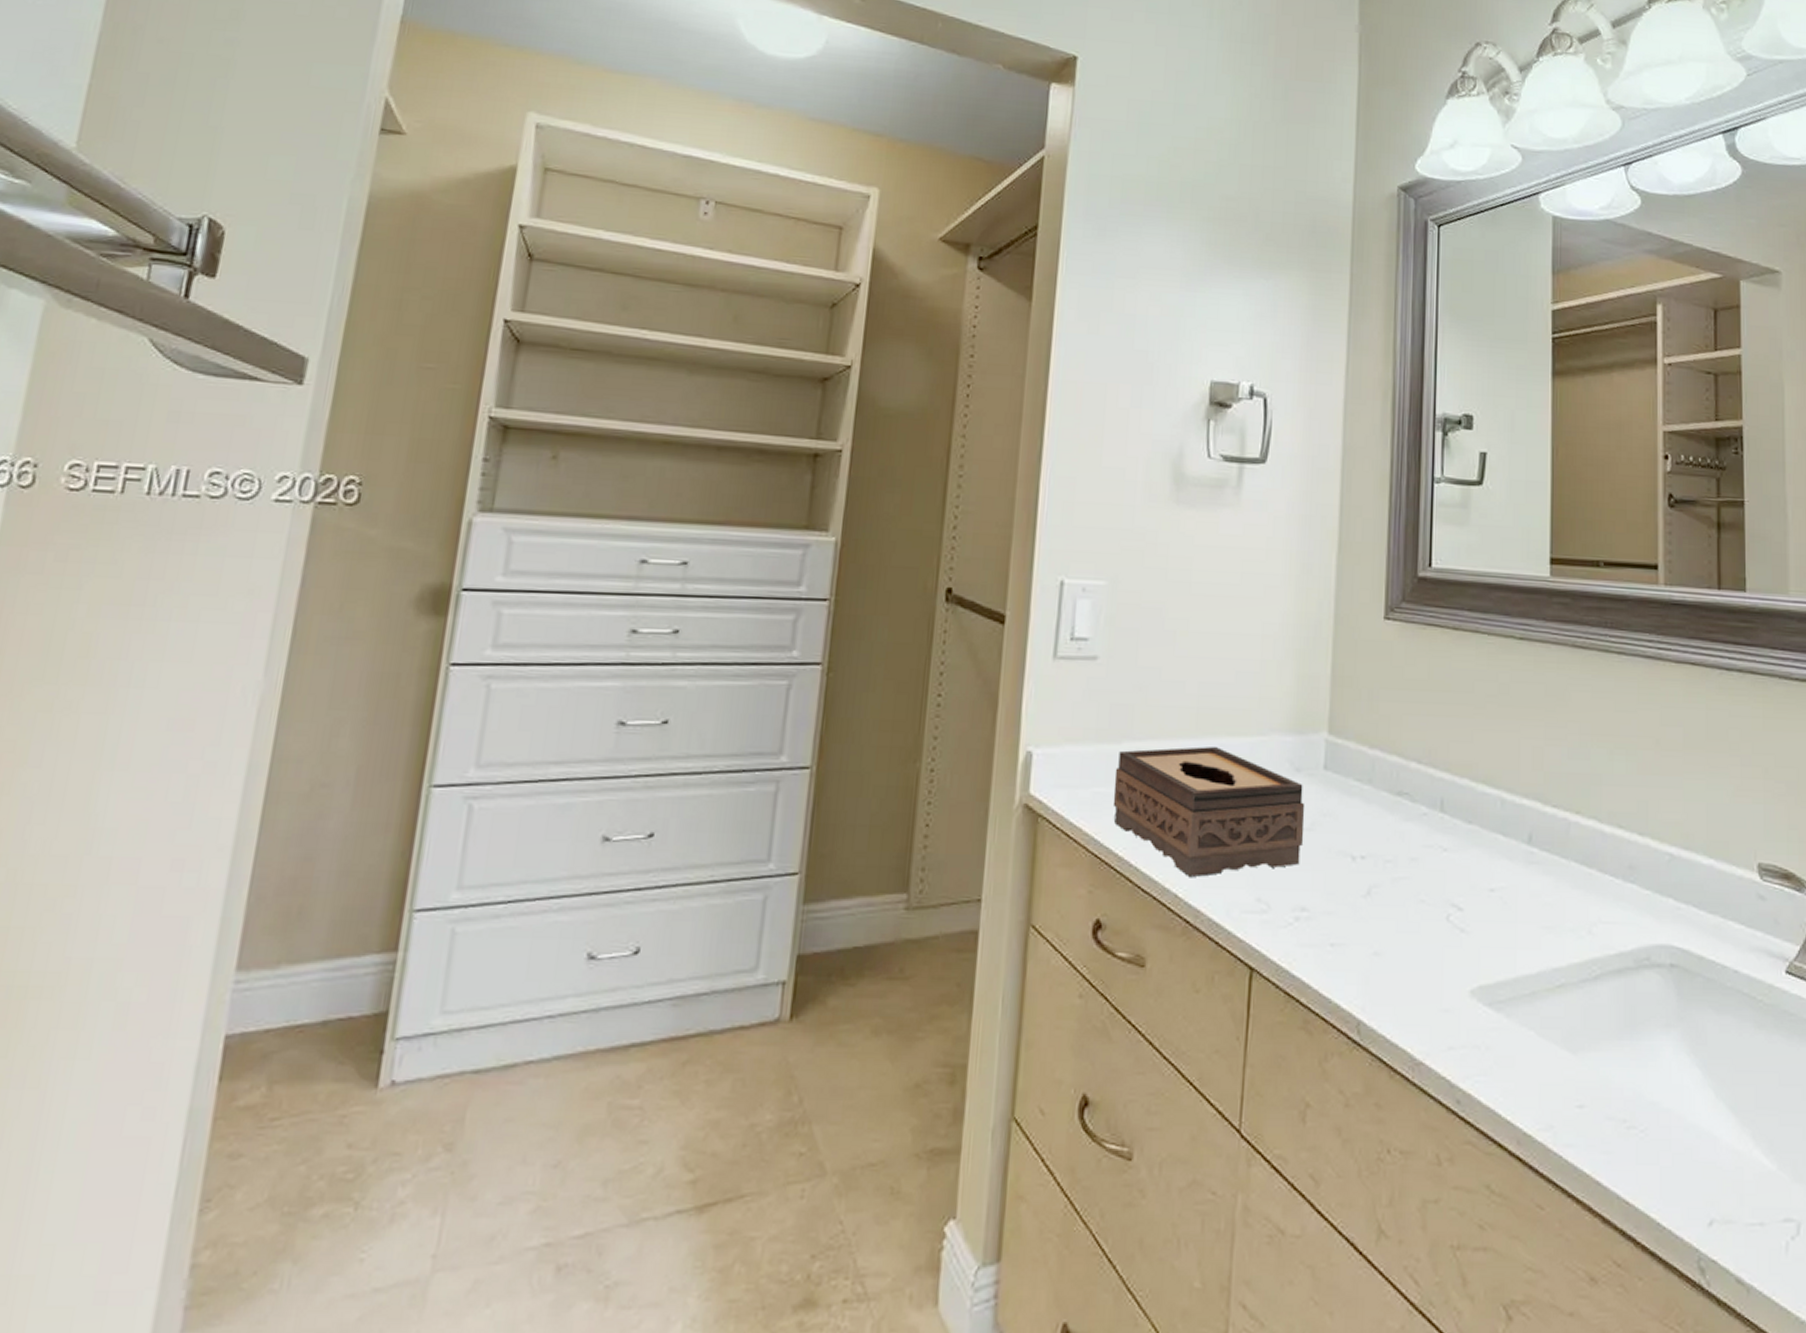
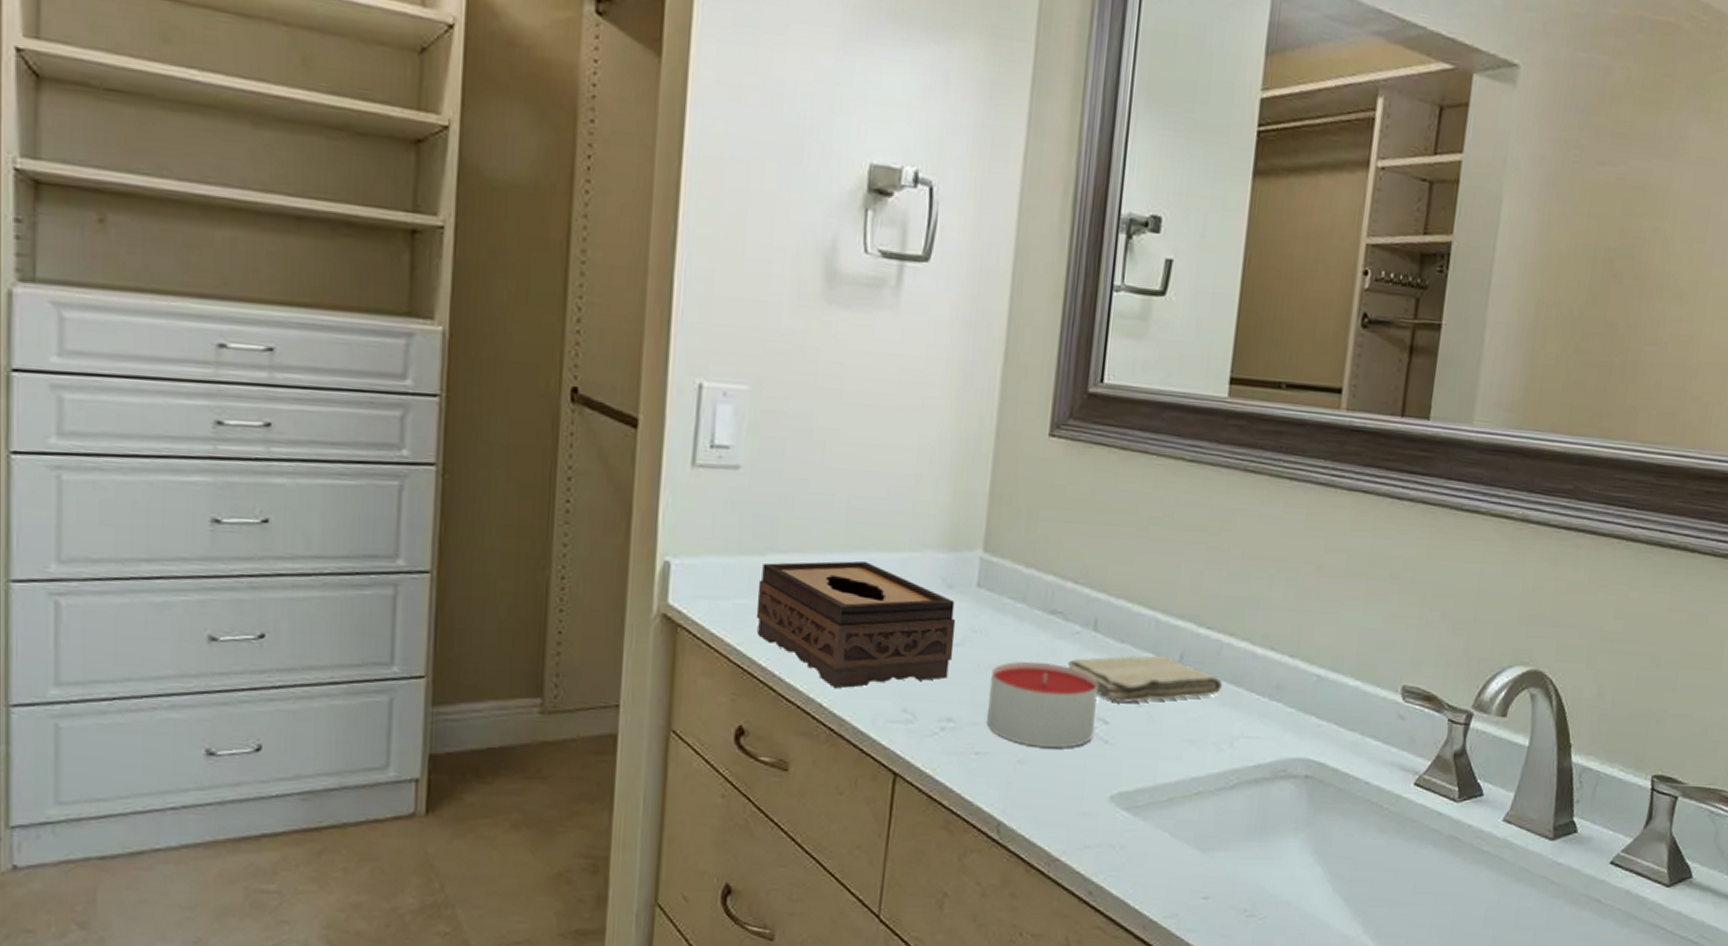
candle: none [1341,845,1449,939] -> present [987,661,1099,749]
washcloth: none [1418,836,1575,887] -> present [1068,655,1223,703]

